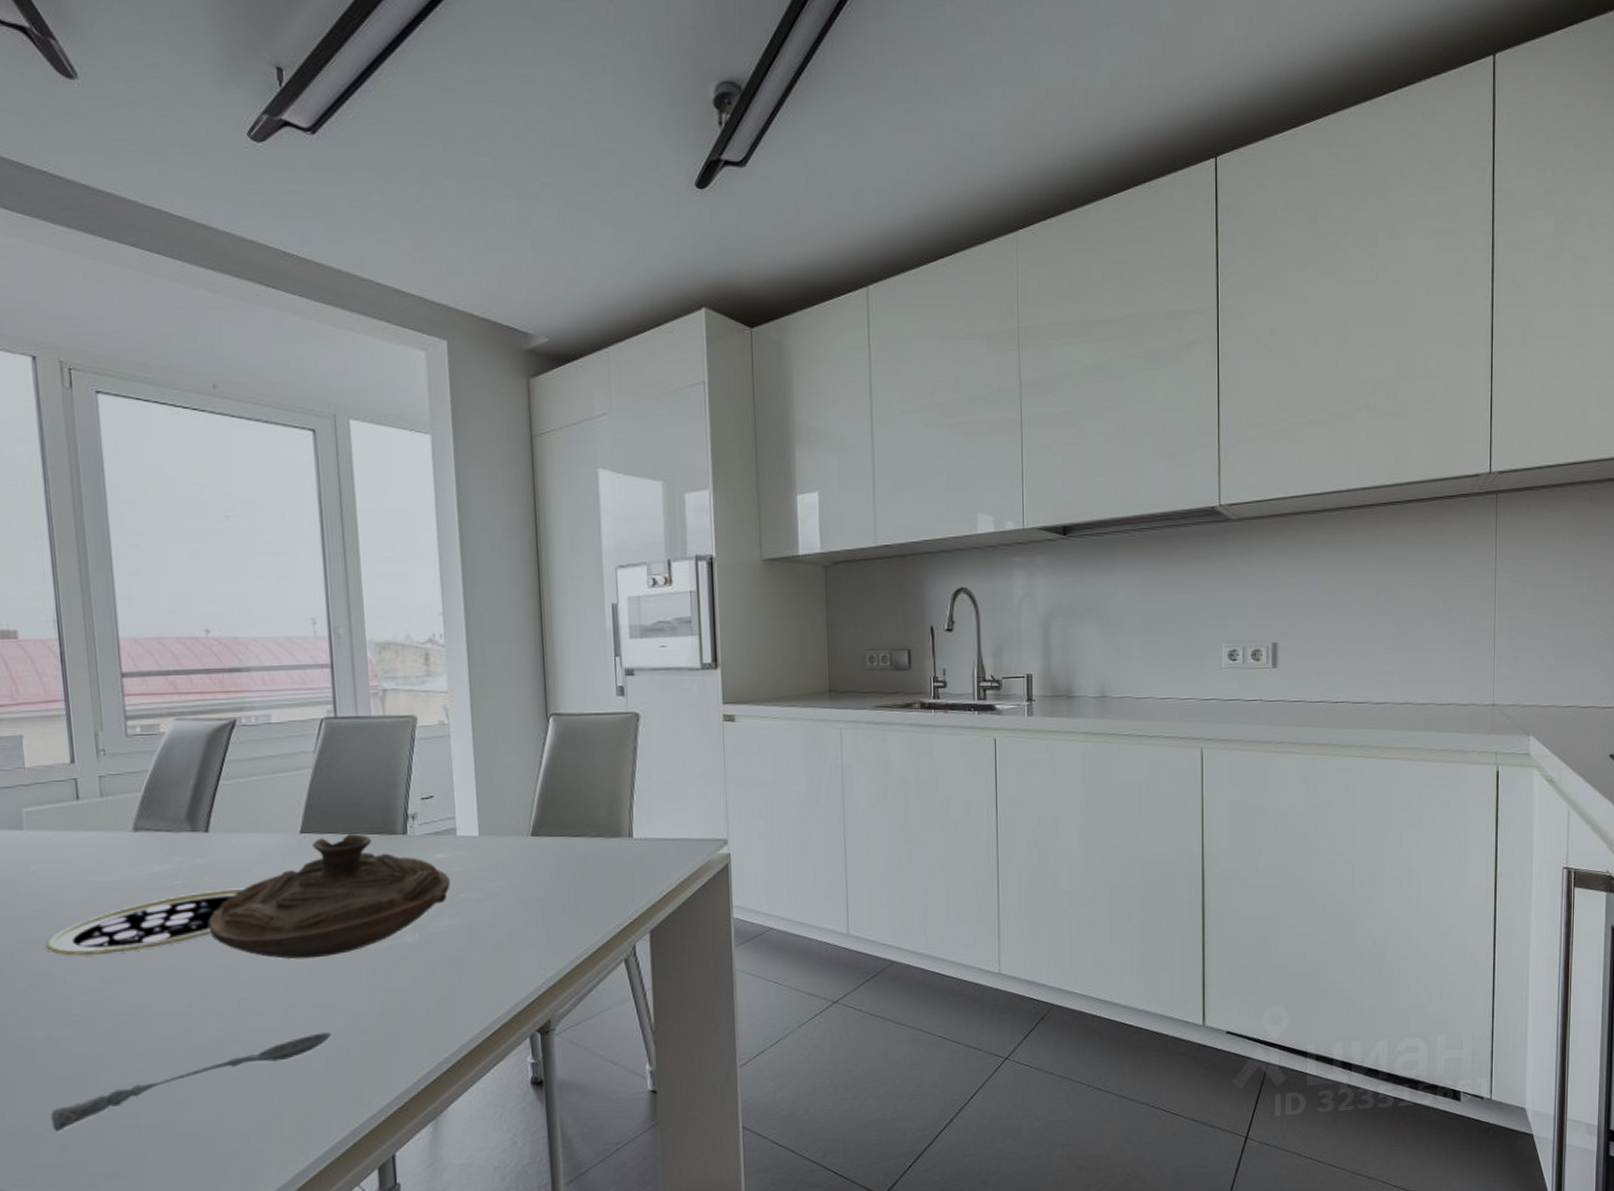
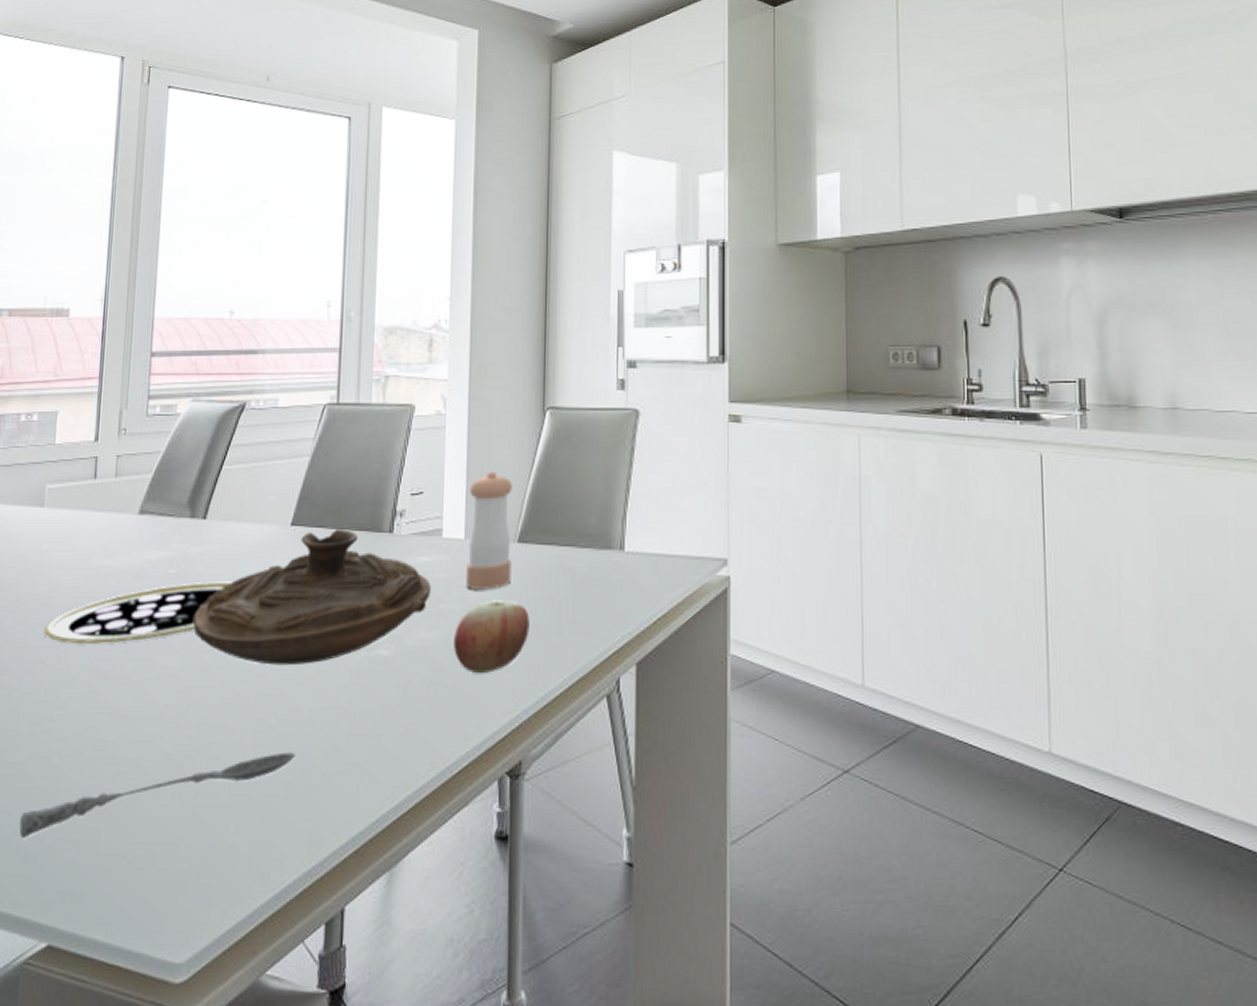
apple: none [477,887,549,951] -> present [454,600,530,674]
pepper shaker: none [479,774,528,880] -> present [465,471,512,589]

